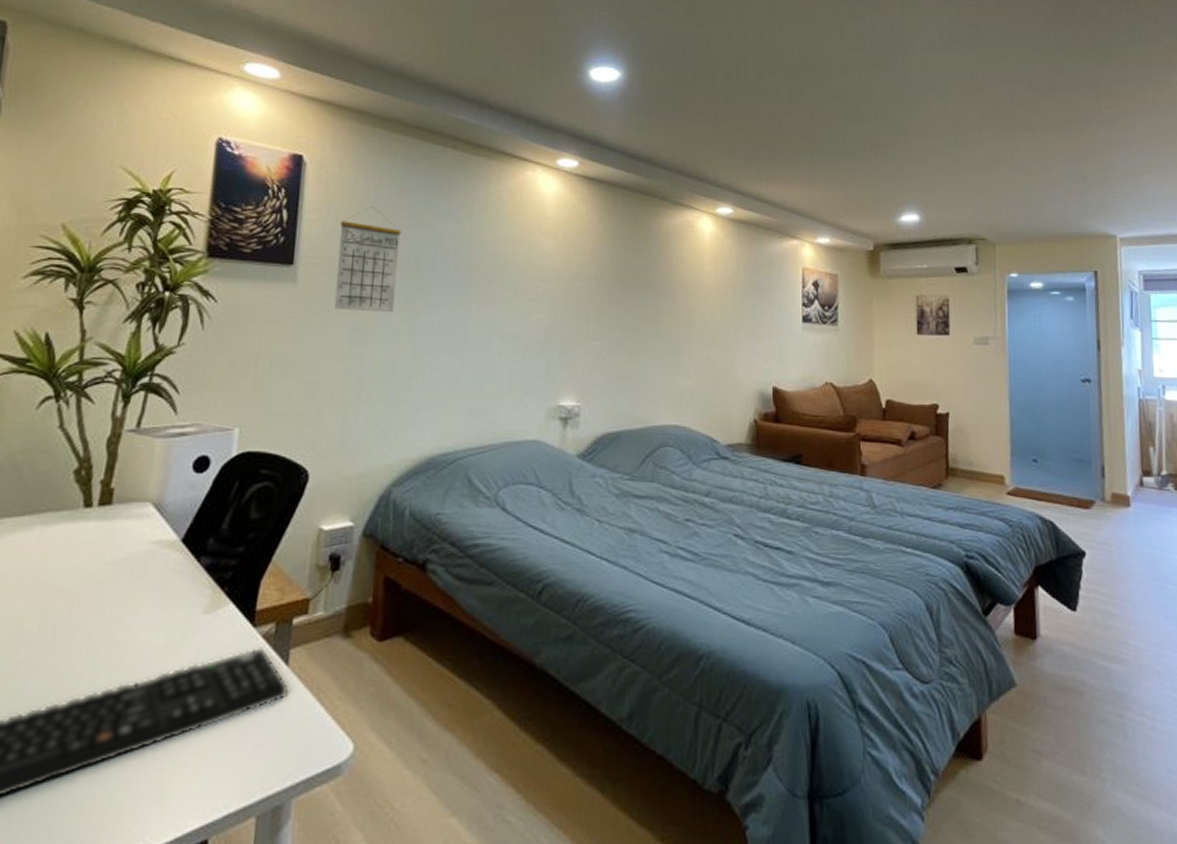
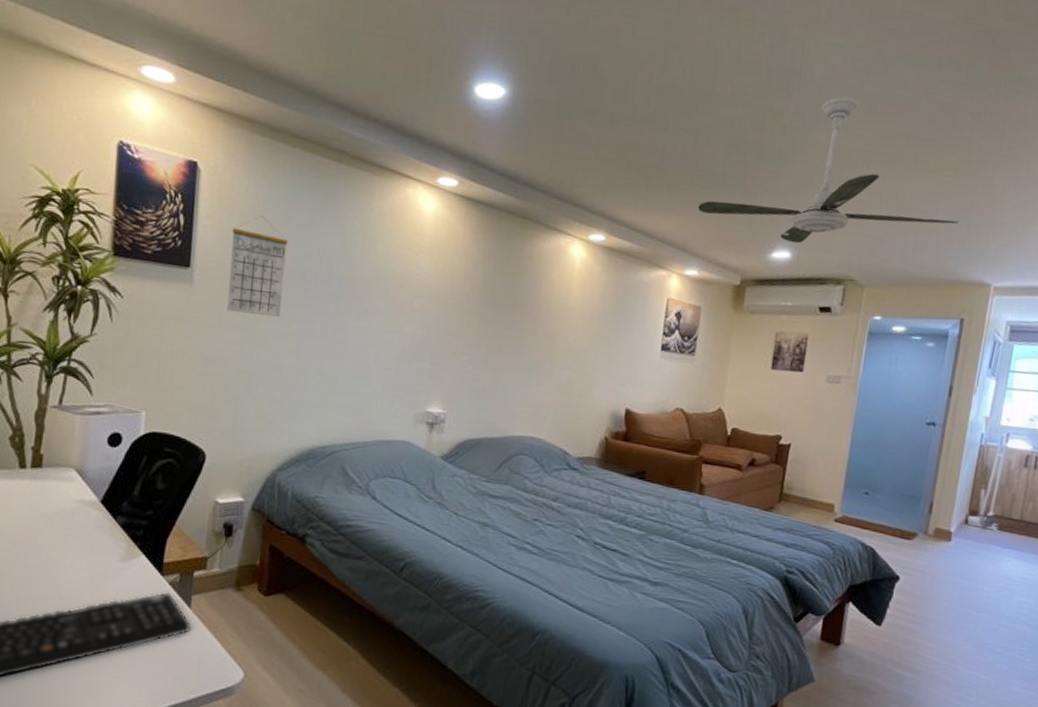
ceiling fan: none [822,66,1074,206] -> present [698,96,959,244]

